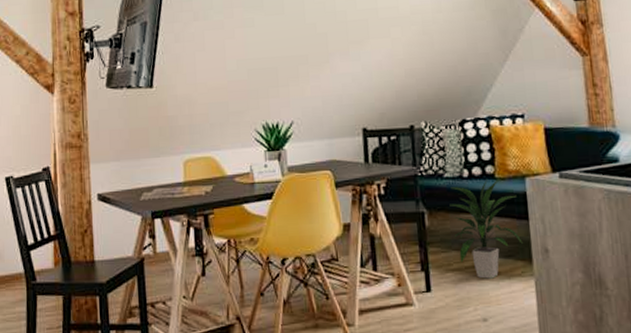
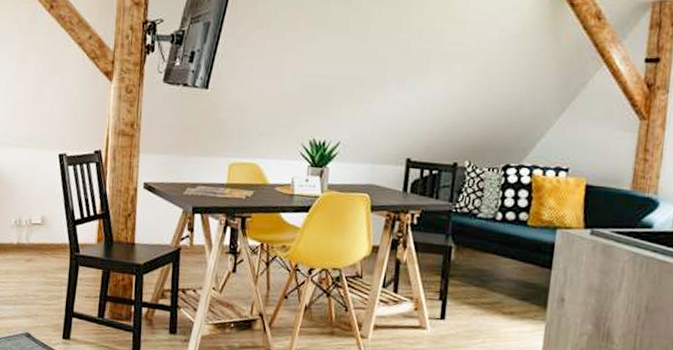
indoor plant: present [449,179,523,279] -> none [476,225,545,317]

